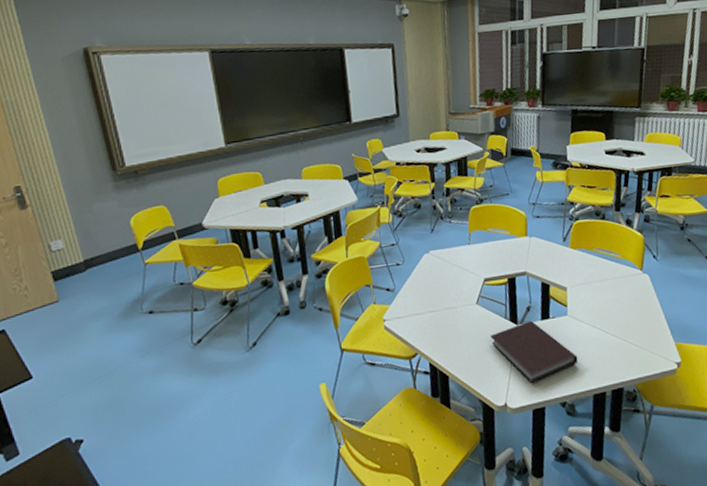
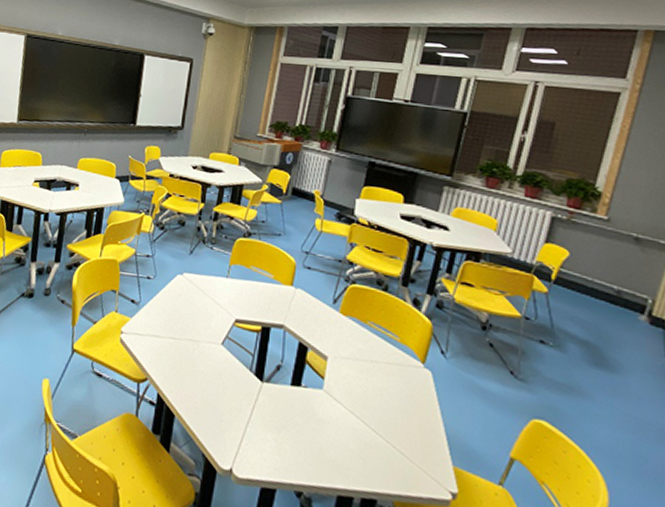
notebook: present [490,320,578,384] -> none [229,381,326,457]

